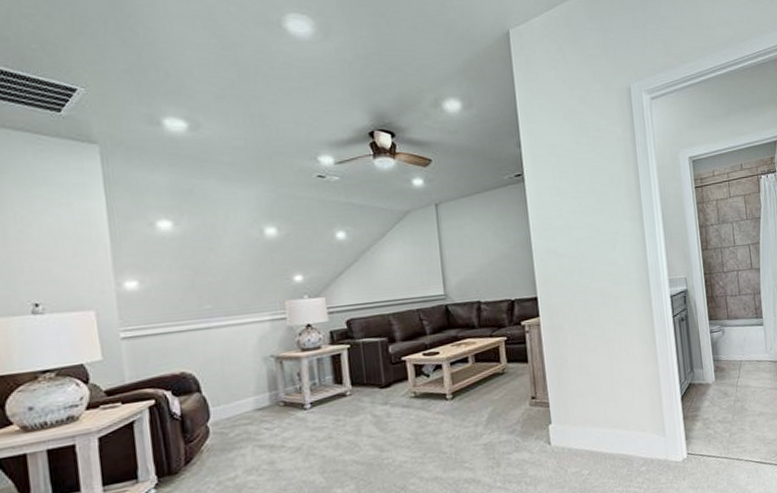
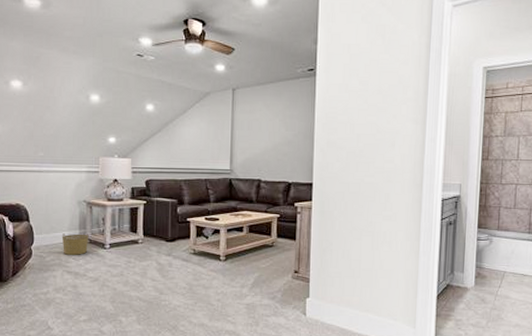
basket: none [246,395,283,426] -> present [61,233,89,255]

